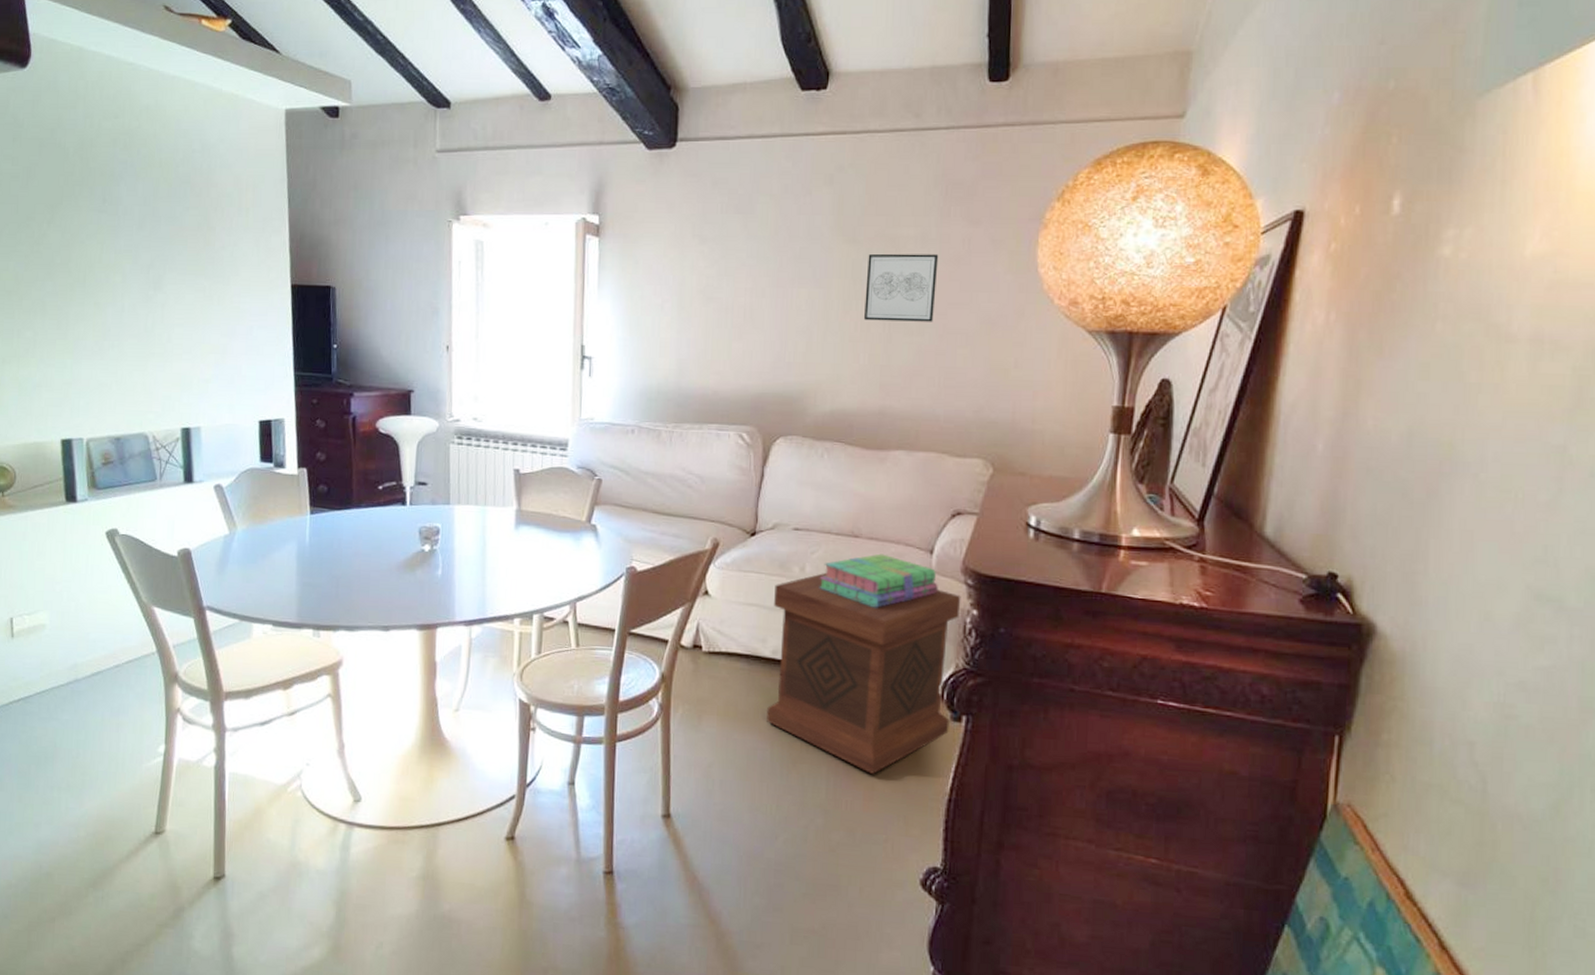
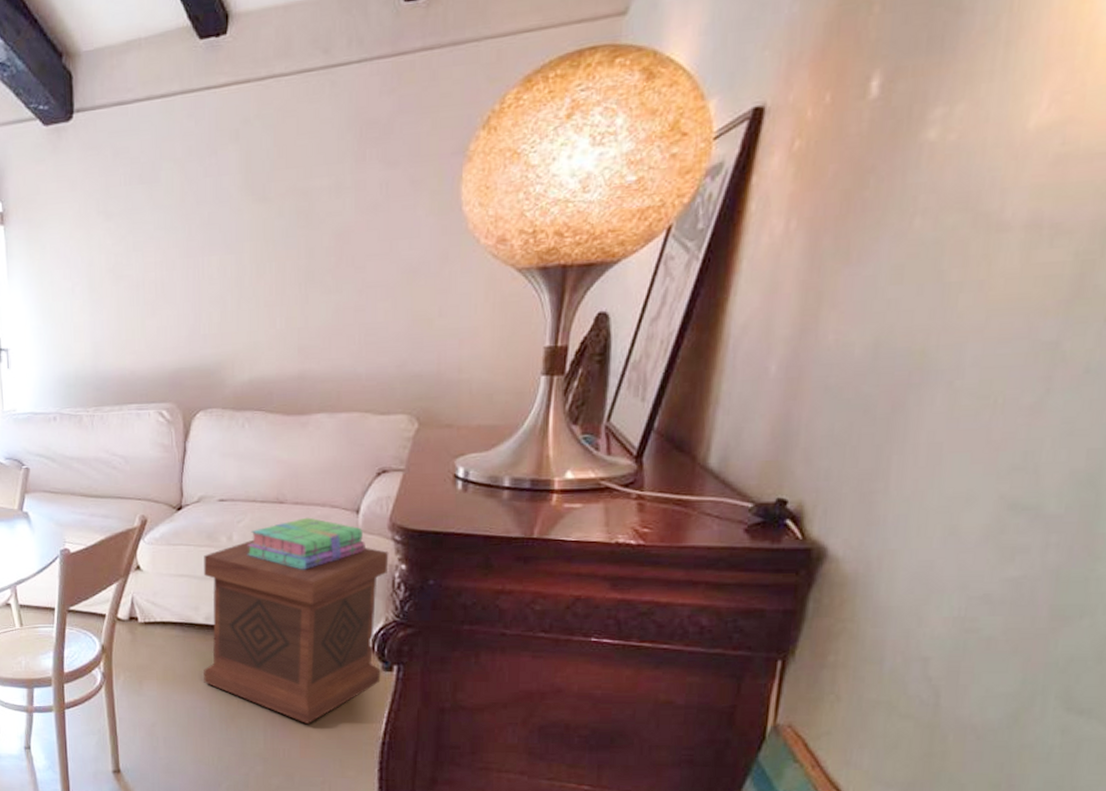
wall art: present [864,253,939,322] -> none [279,203,355,283]

